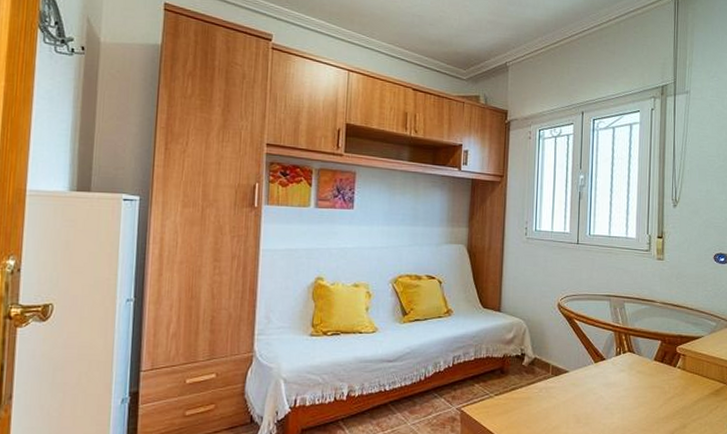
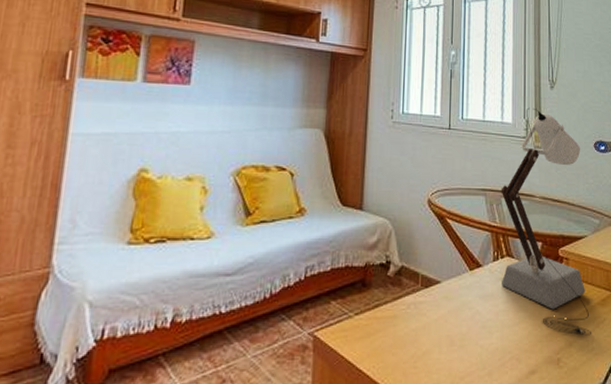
desk lamp: none [623,224,706,420] -> present [501,107,592,336]

